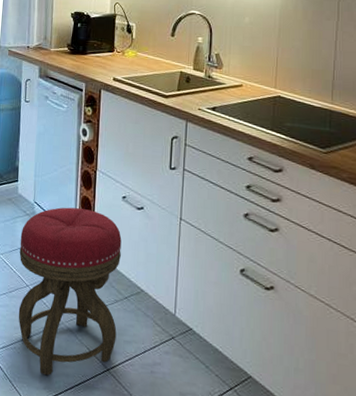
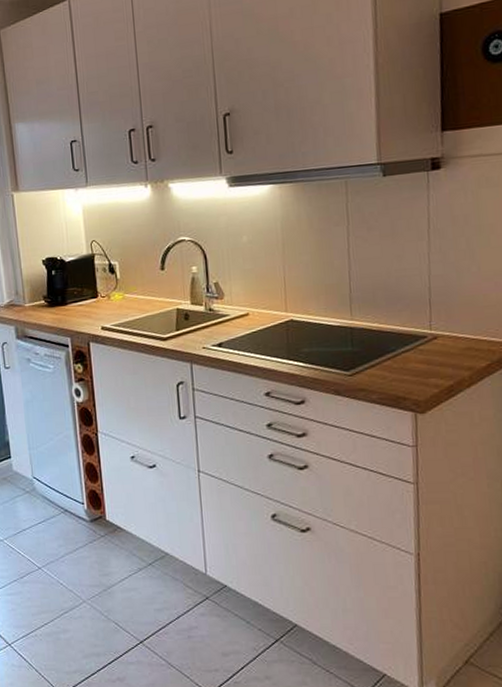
stool: present [18,207,122,376] -> none [23,476,146,659]

